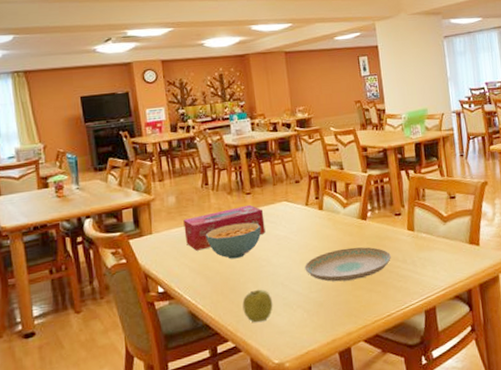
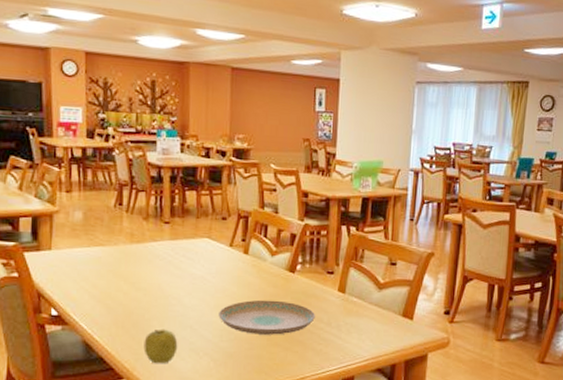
tissue box: present [183,204,266,251] -> none [88,235,181,277]
cereal bowl: present [205,222,261,259] -> none [111,253,176,292]

